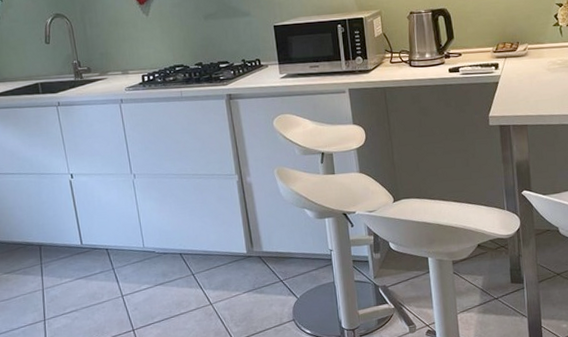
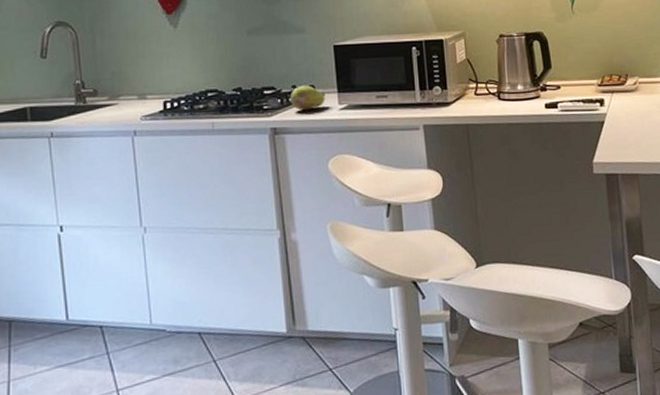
fruit: none [241,59,269,80] -> present [291,85,325,111]

